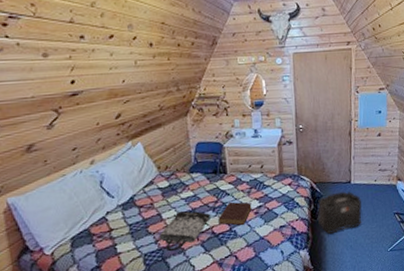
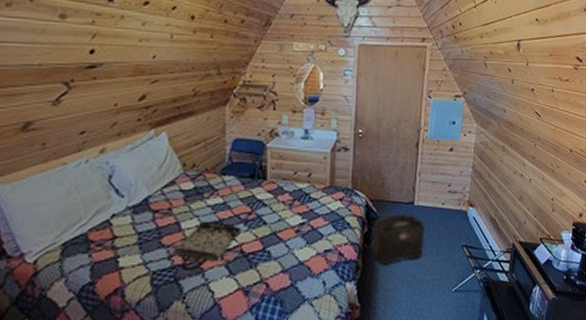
book: present [218,201,252,226] -> none [250,214,293,246]

